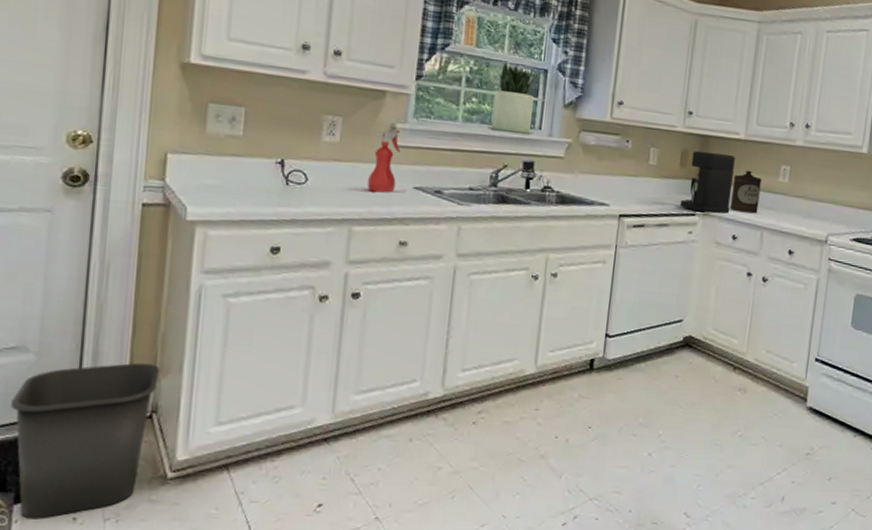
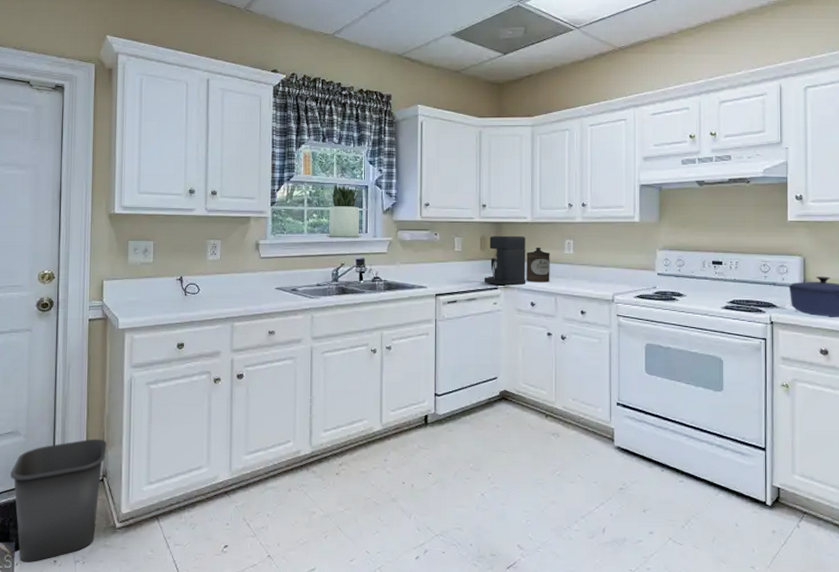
spray bottle: present [366,129,401,193] -> none [241,245,264,295]

